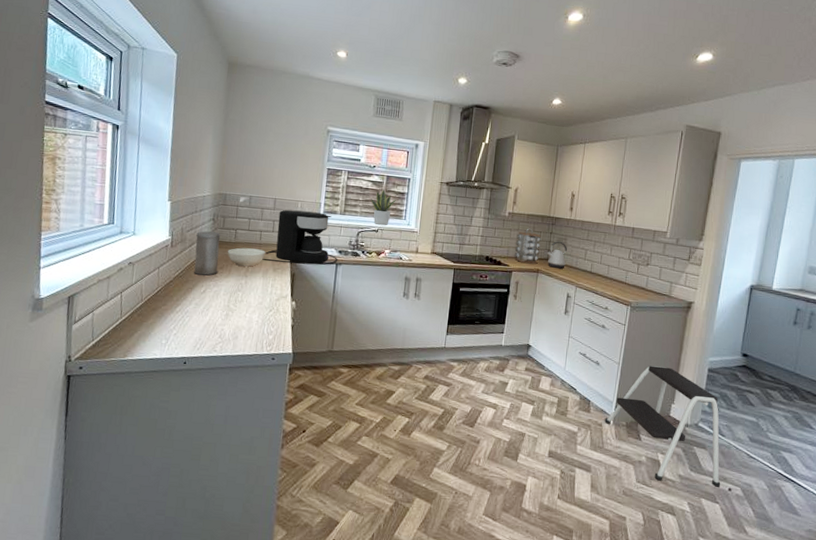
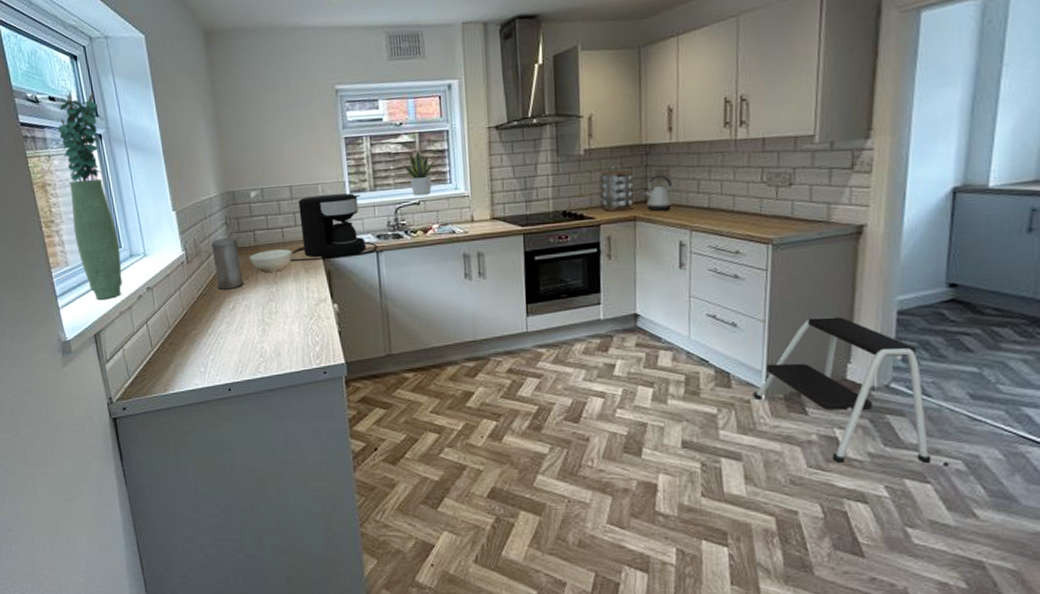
vase: none [71,85,122,267] -> present [57,91,122,300]

